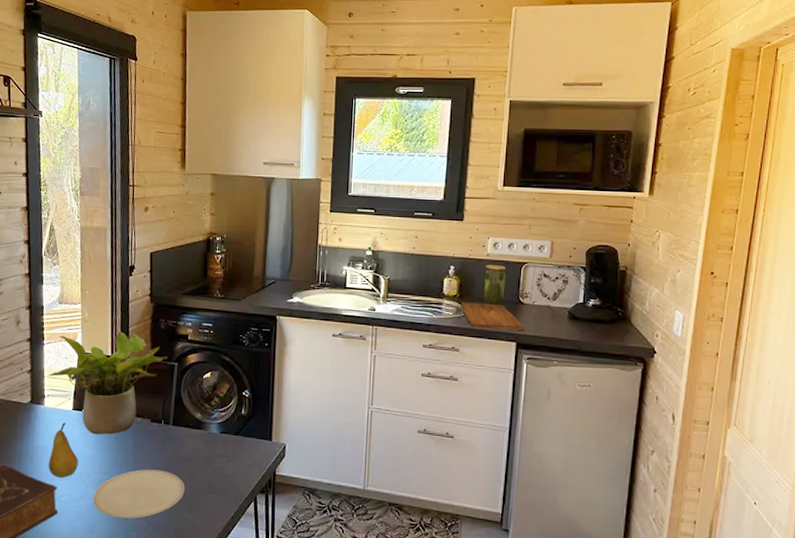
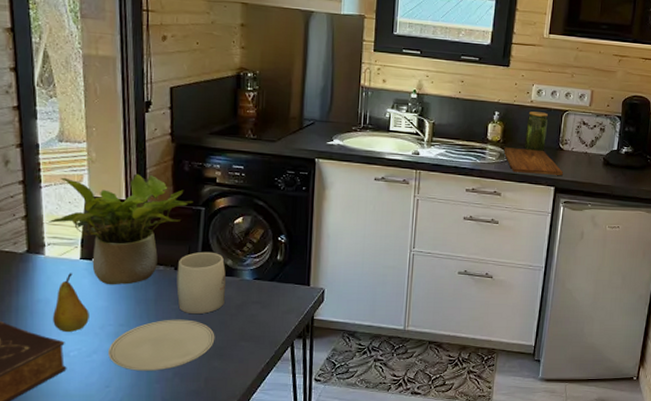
mug: none [152,404,196,466] -> present [176,251,227,315]

